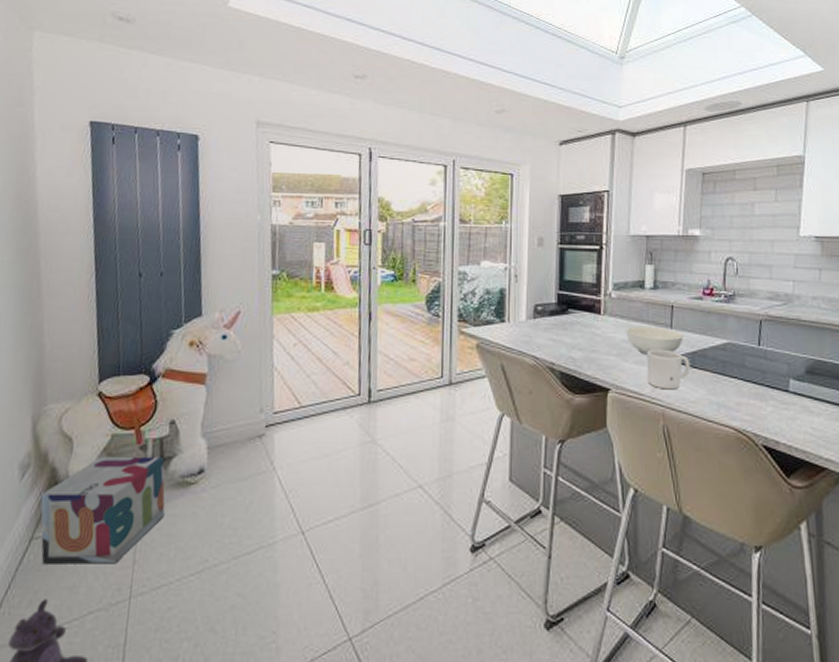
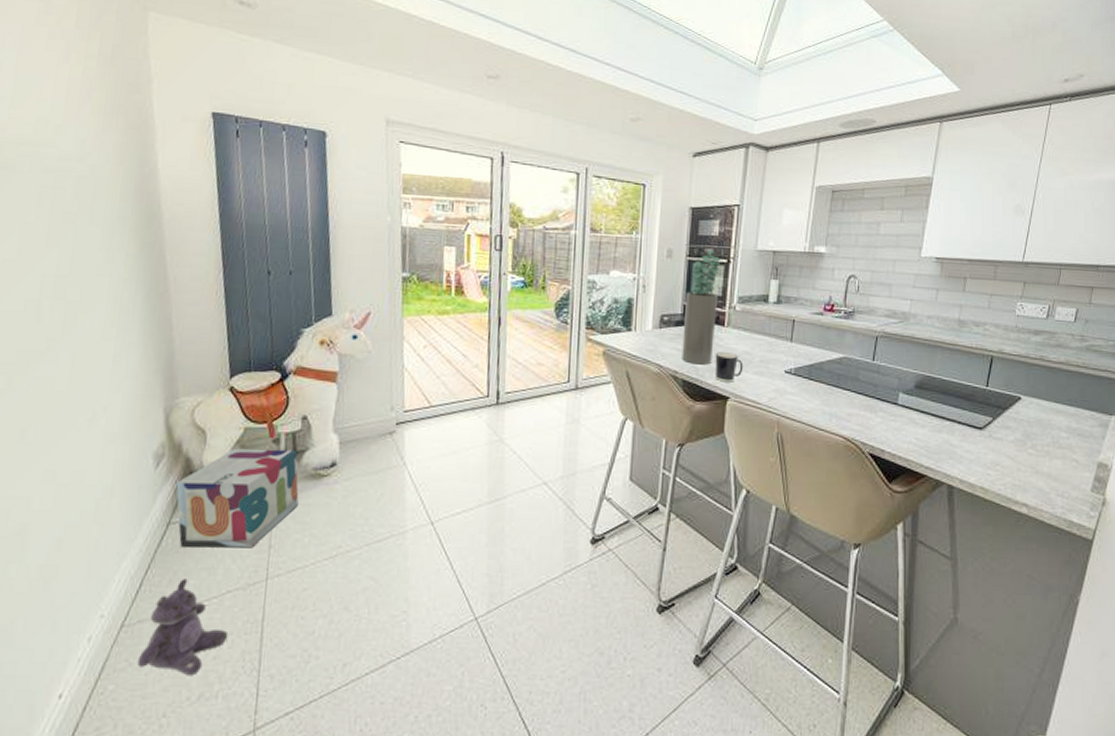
vase: none [558,231,592,355] -> present [682,244,720,365]
mug: none [593,341,623,373] -> present [714,352,744,382]
bowl: present [625,326,685,355] -> none [747,338,804,366]
mug: present [646,349,691,390] -> none [764,361,807,400]

